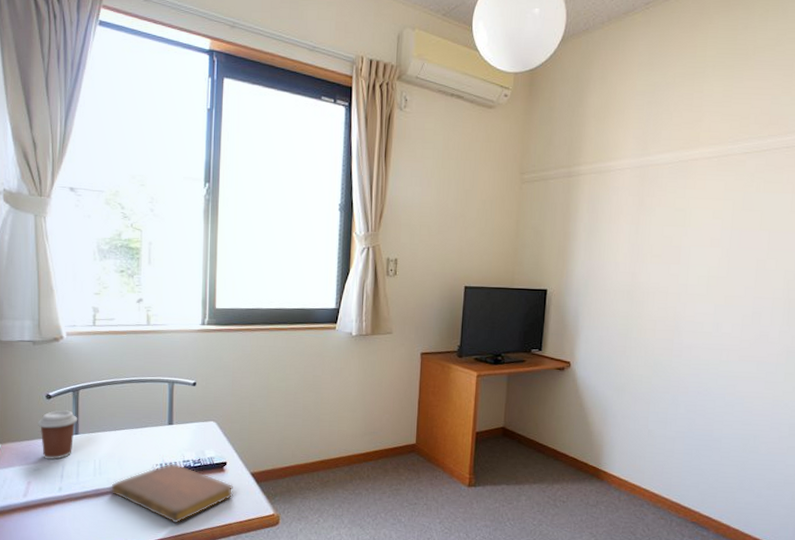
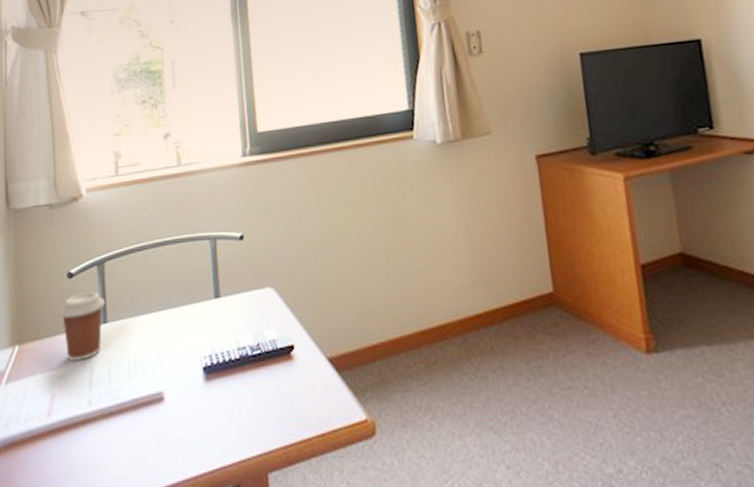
notebook: present [111,463,233,524] -> none [151,352,308,443]

